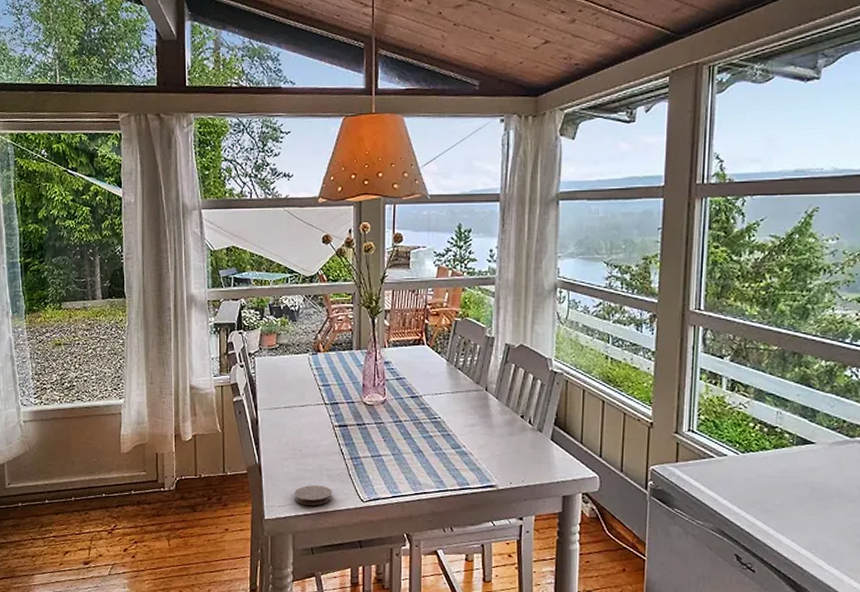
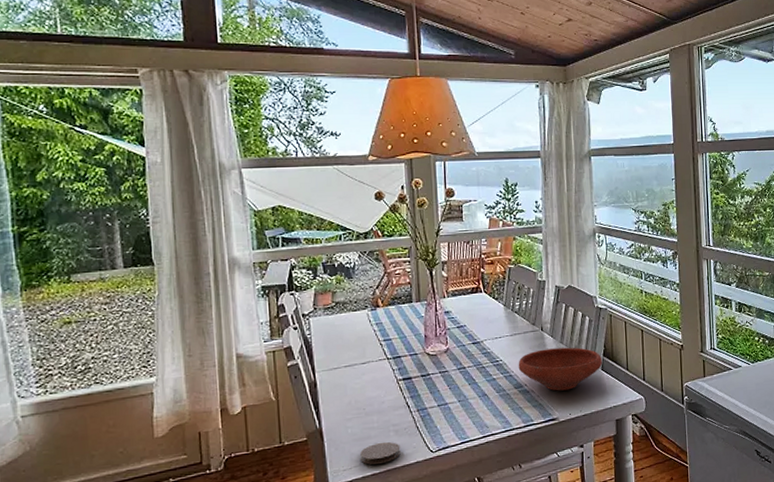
bowl: none [457,411,553,457] -> present [518,347,603,391]

